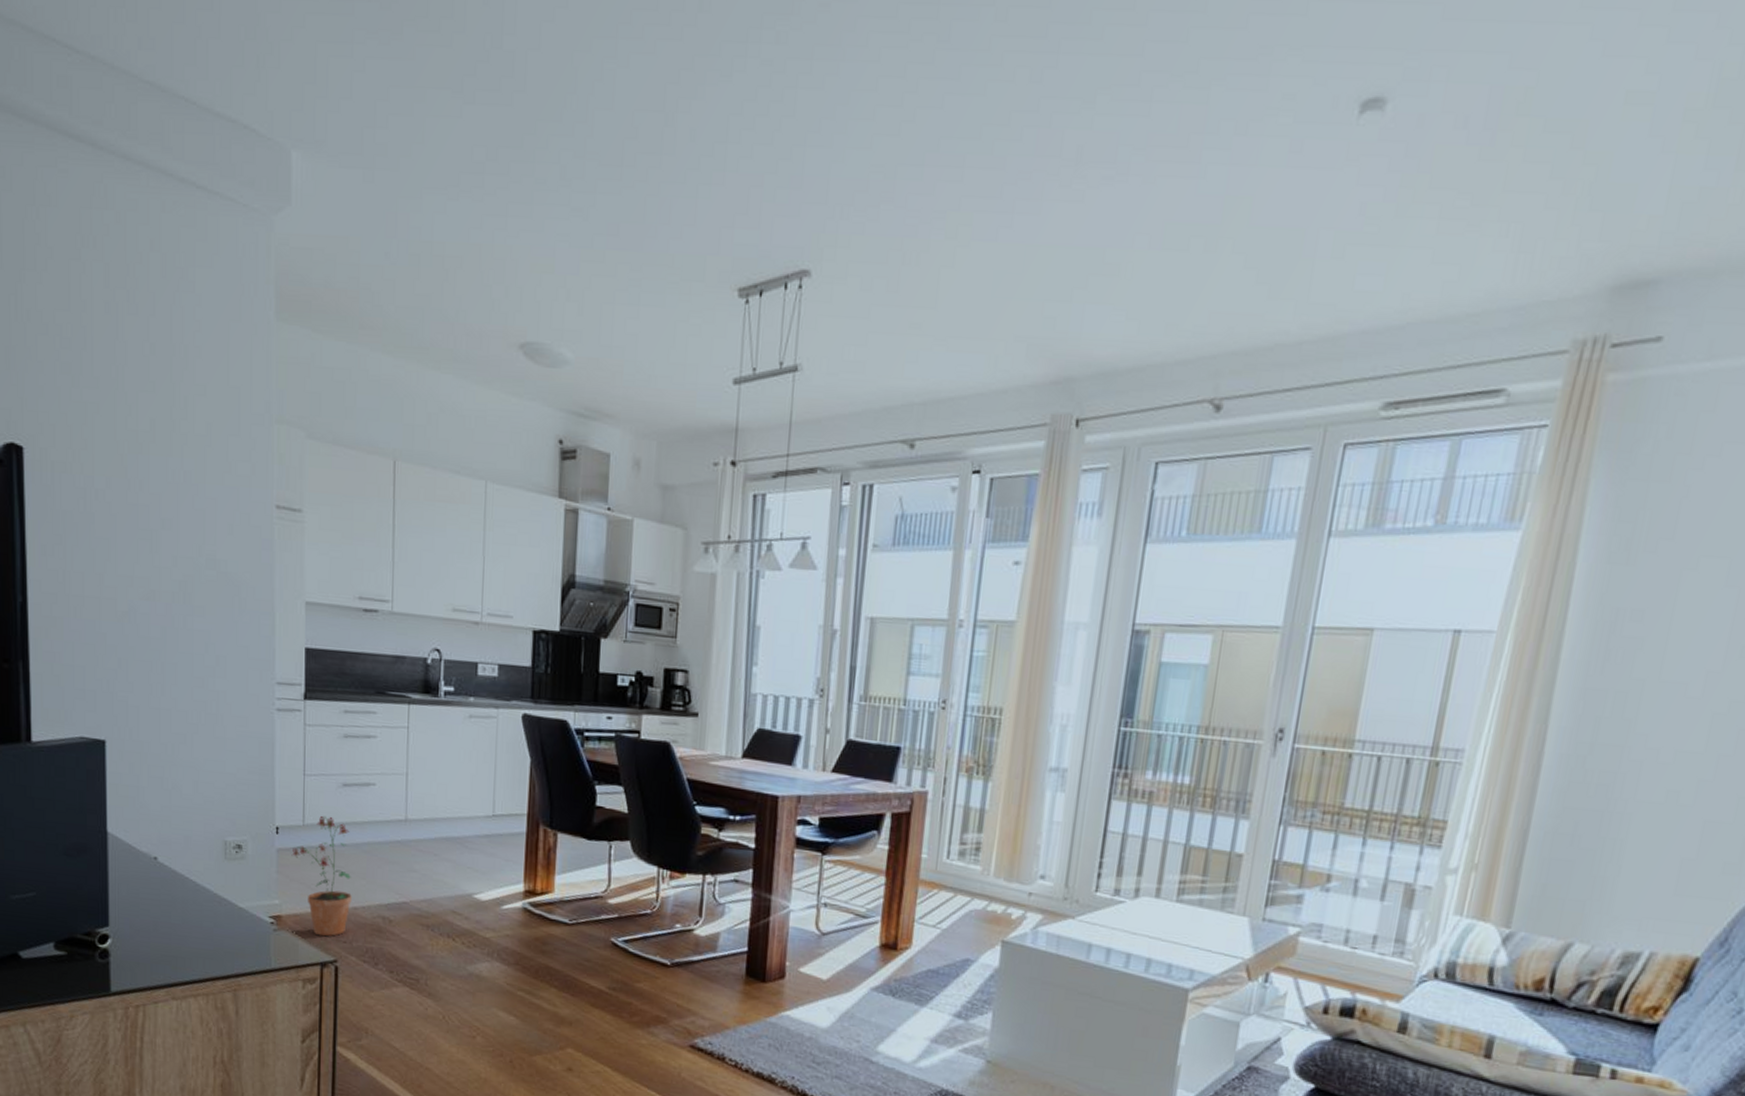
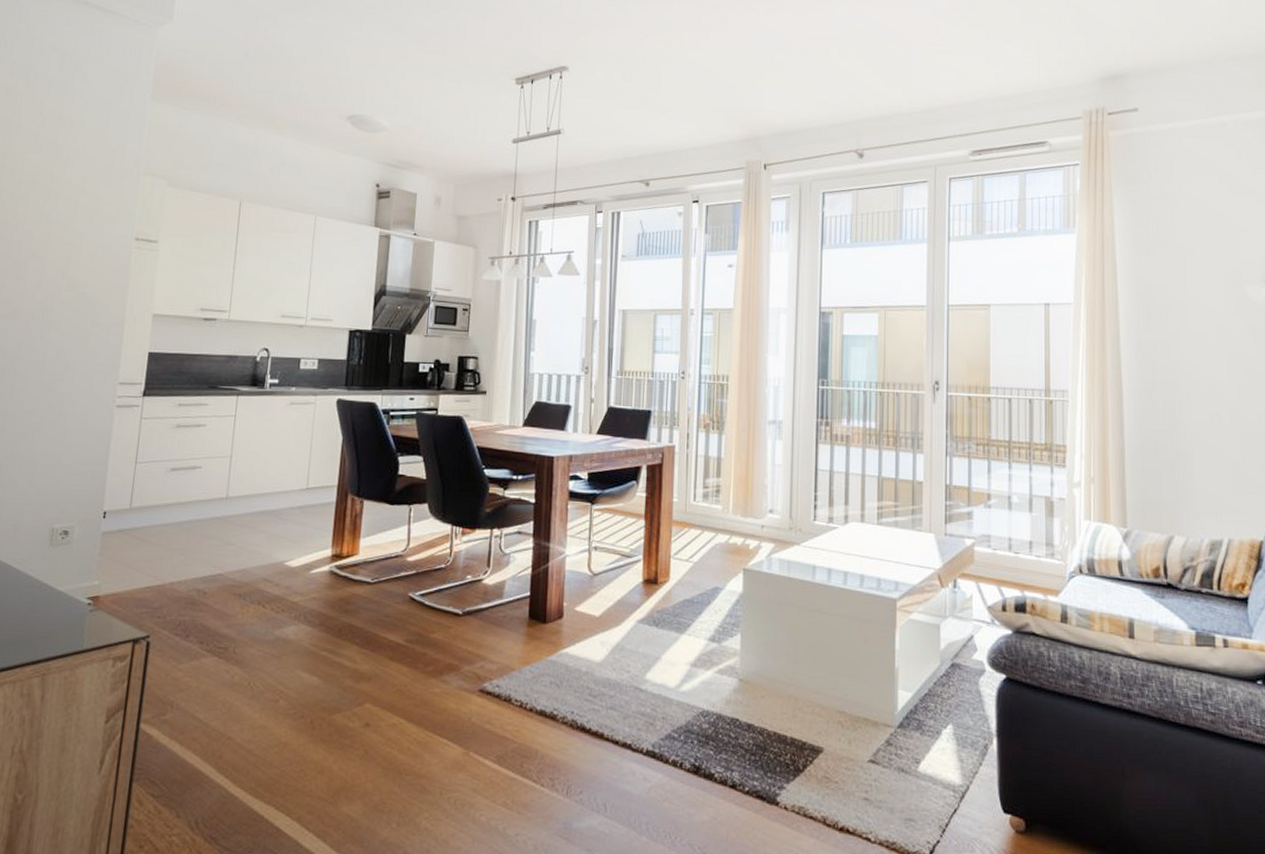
potted plant: present [291,815,352,937] -> none [115,498,173,613]

